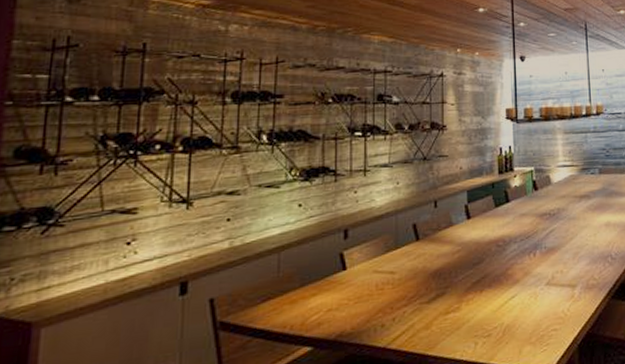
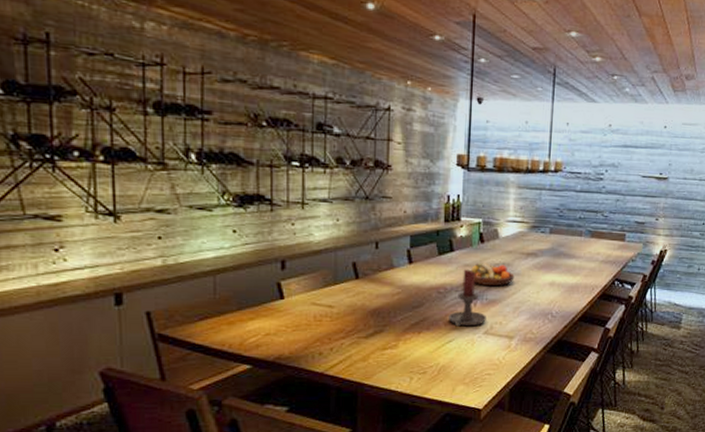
candle holder: none [508,218,547,281] -> present [447,269,486,327]
fruit bowl: none [528,209,571,234] -> present [471,262,515,287]

